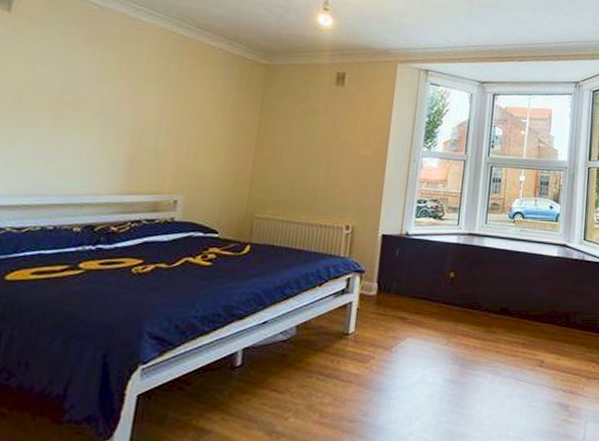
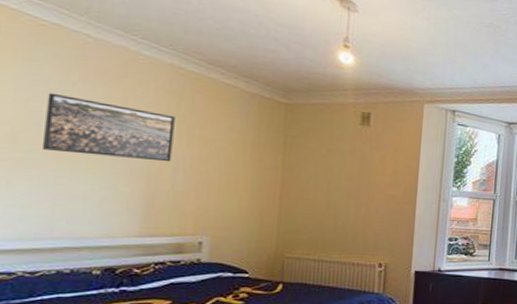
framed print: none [42,56,163,122] -> present [41,92,175,162]

